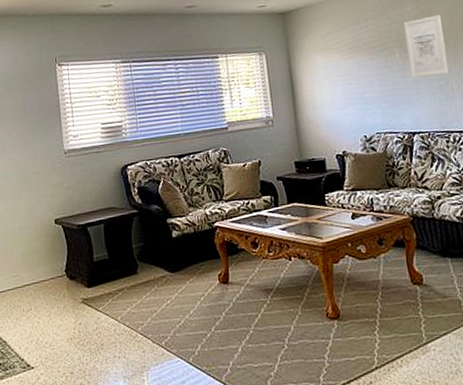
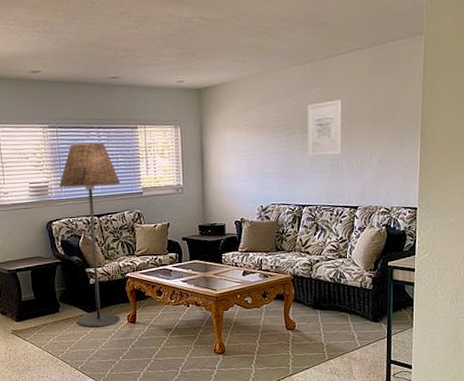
floor lamp: none [134,75,211,292] -> present [59,143,121,328]

